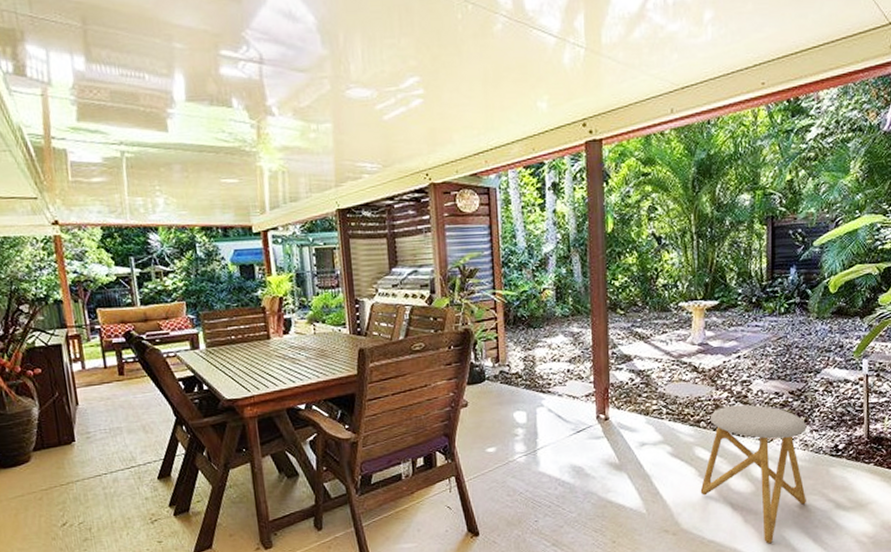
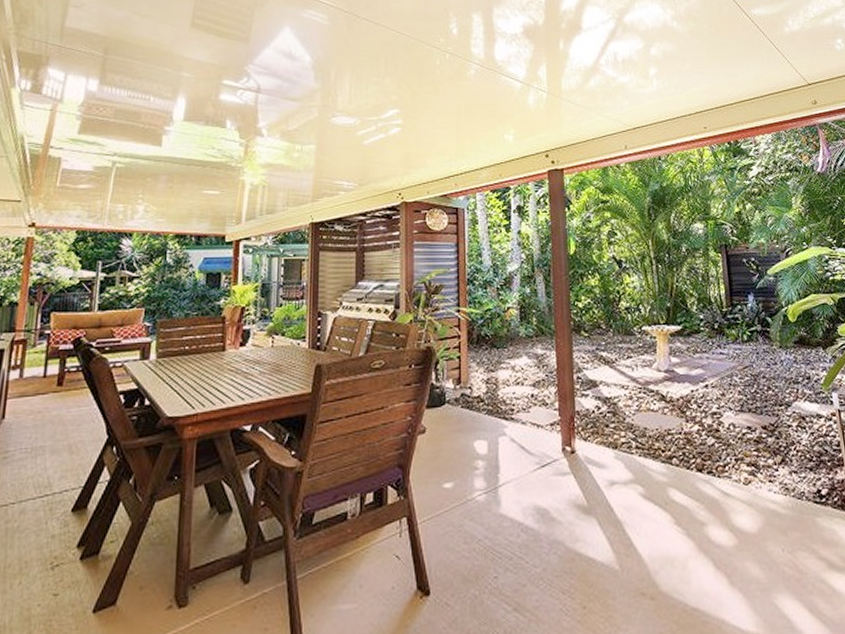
stool: present [700,404,807,544] -> none [678,439,796,615]

